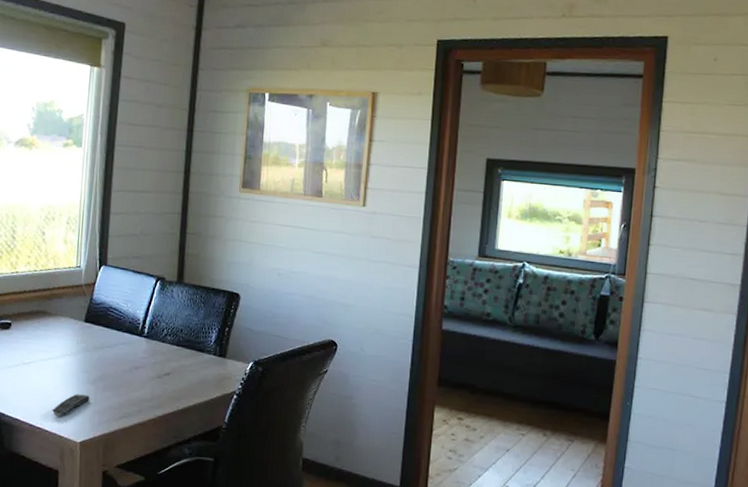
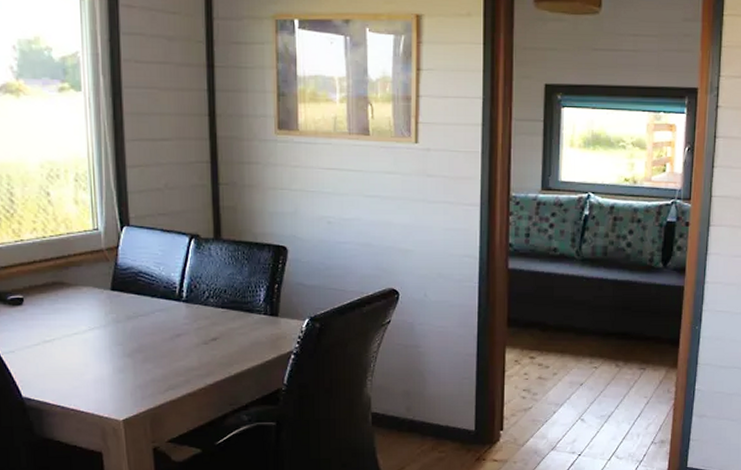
remote control: present [52,394,90,417] -> none [85,369,128,396]

